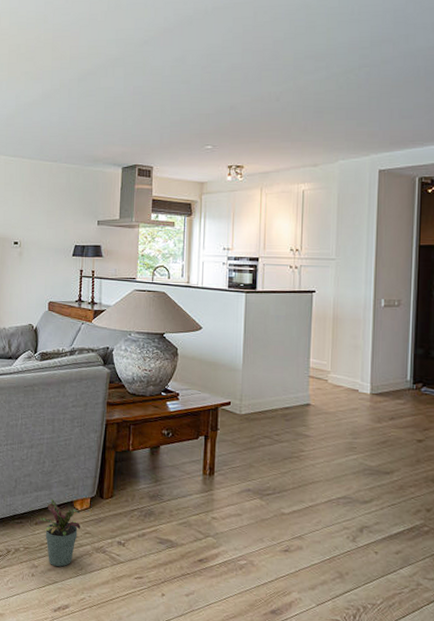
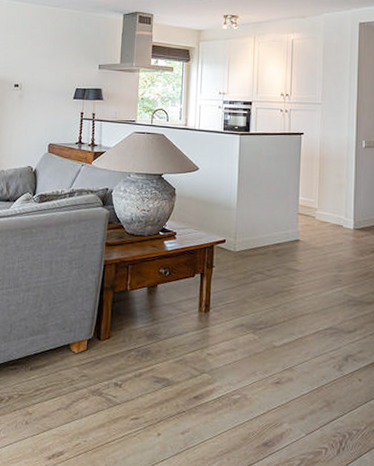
potted plant: present [40,498,81,567] -> none [35,342,78,412]

